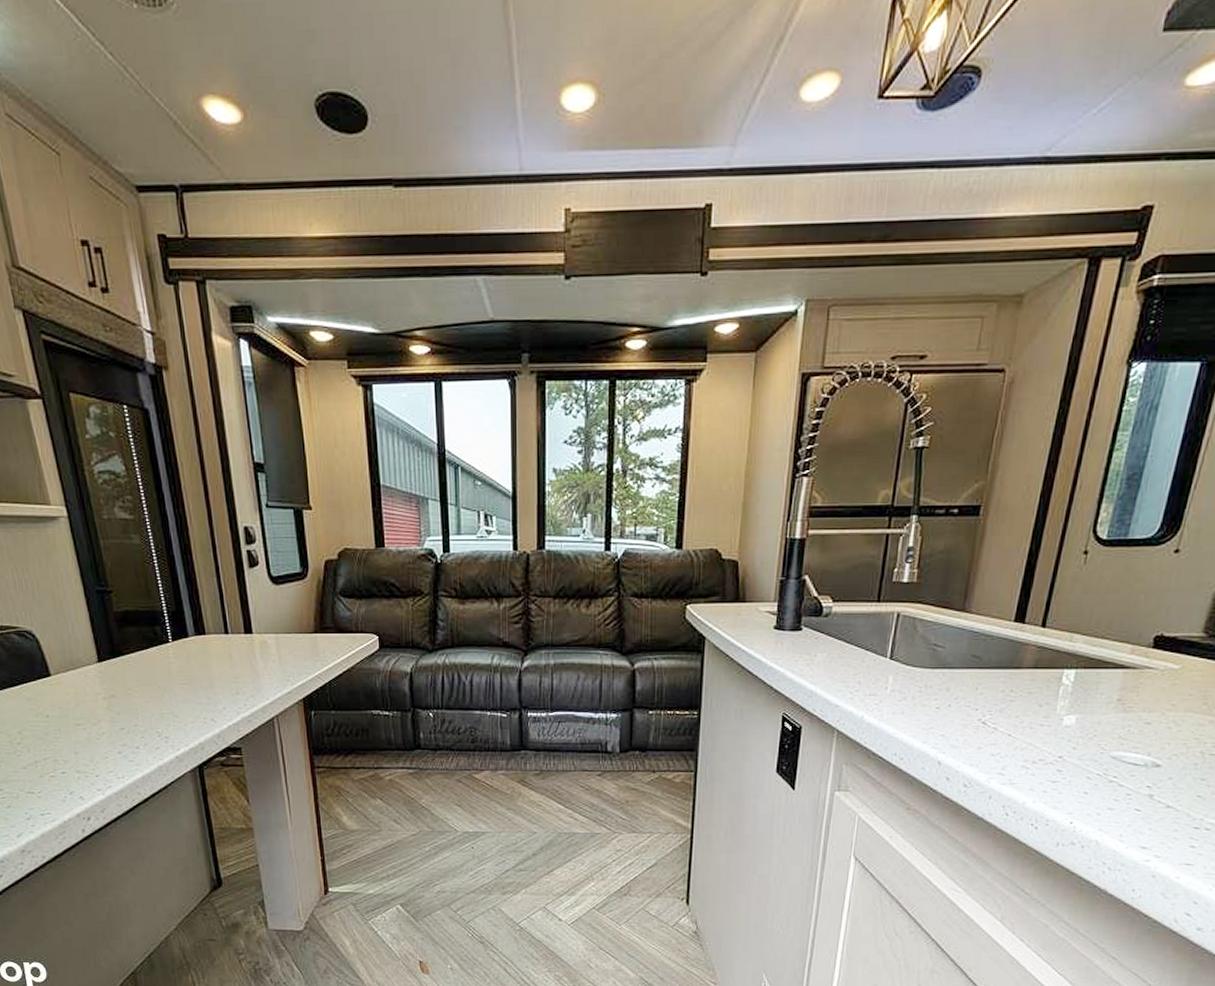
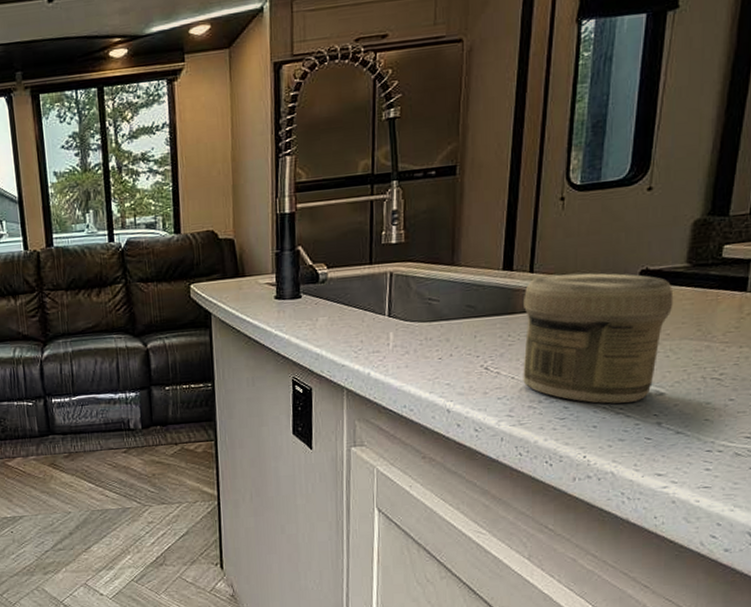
jar: none [1019,631,1185,771] -> present [523,273,674,404]

